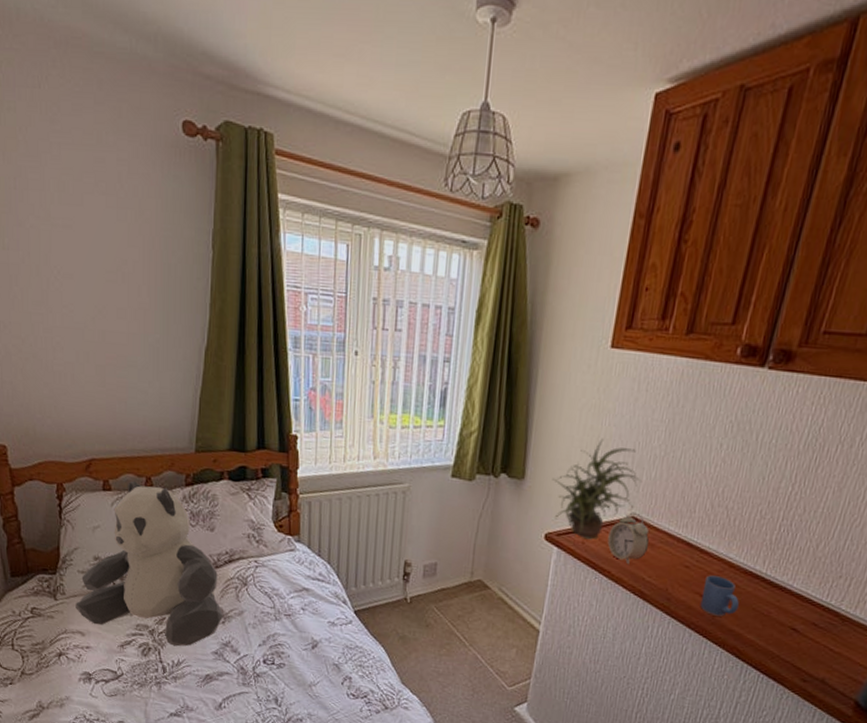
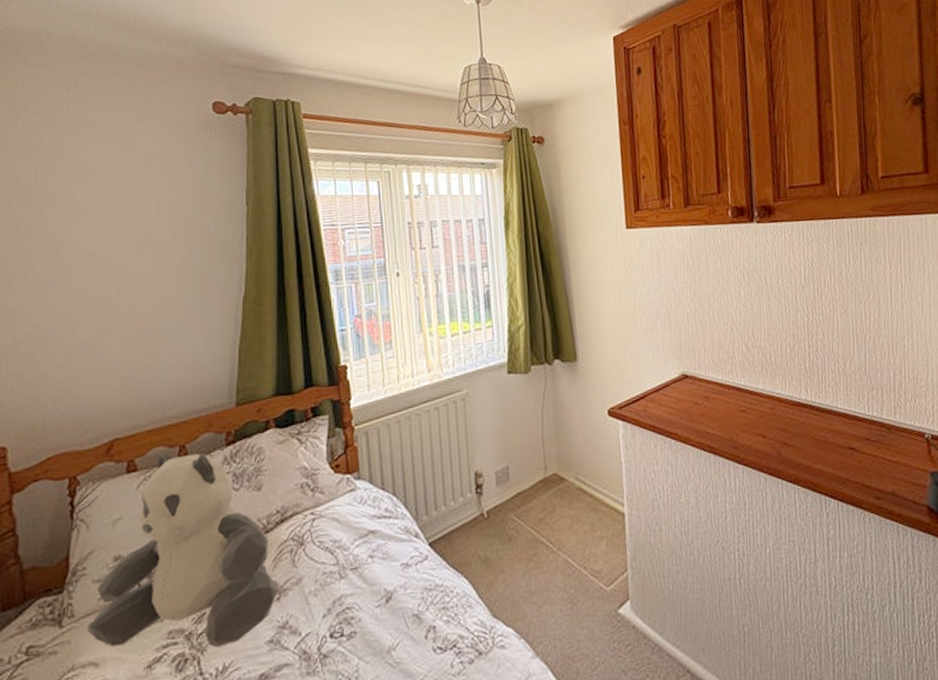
potted plant: present [552,438,642,538] -> none [602,308,682,405]
alarm clock: present [607,512,650,565] -> none [665,369,705,423]
mug: present [700,575,739,617] -> none [762,413,799,454]

